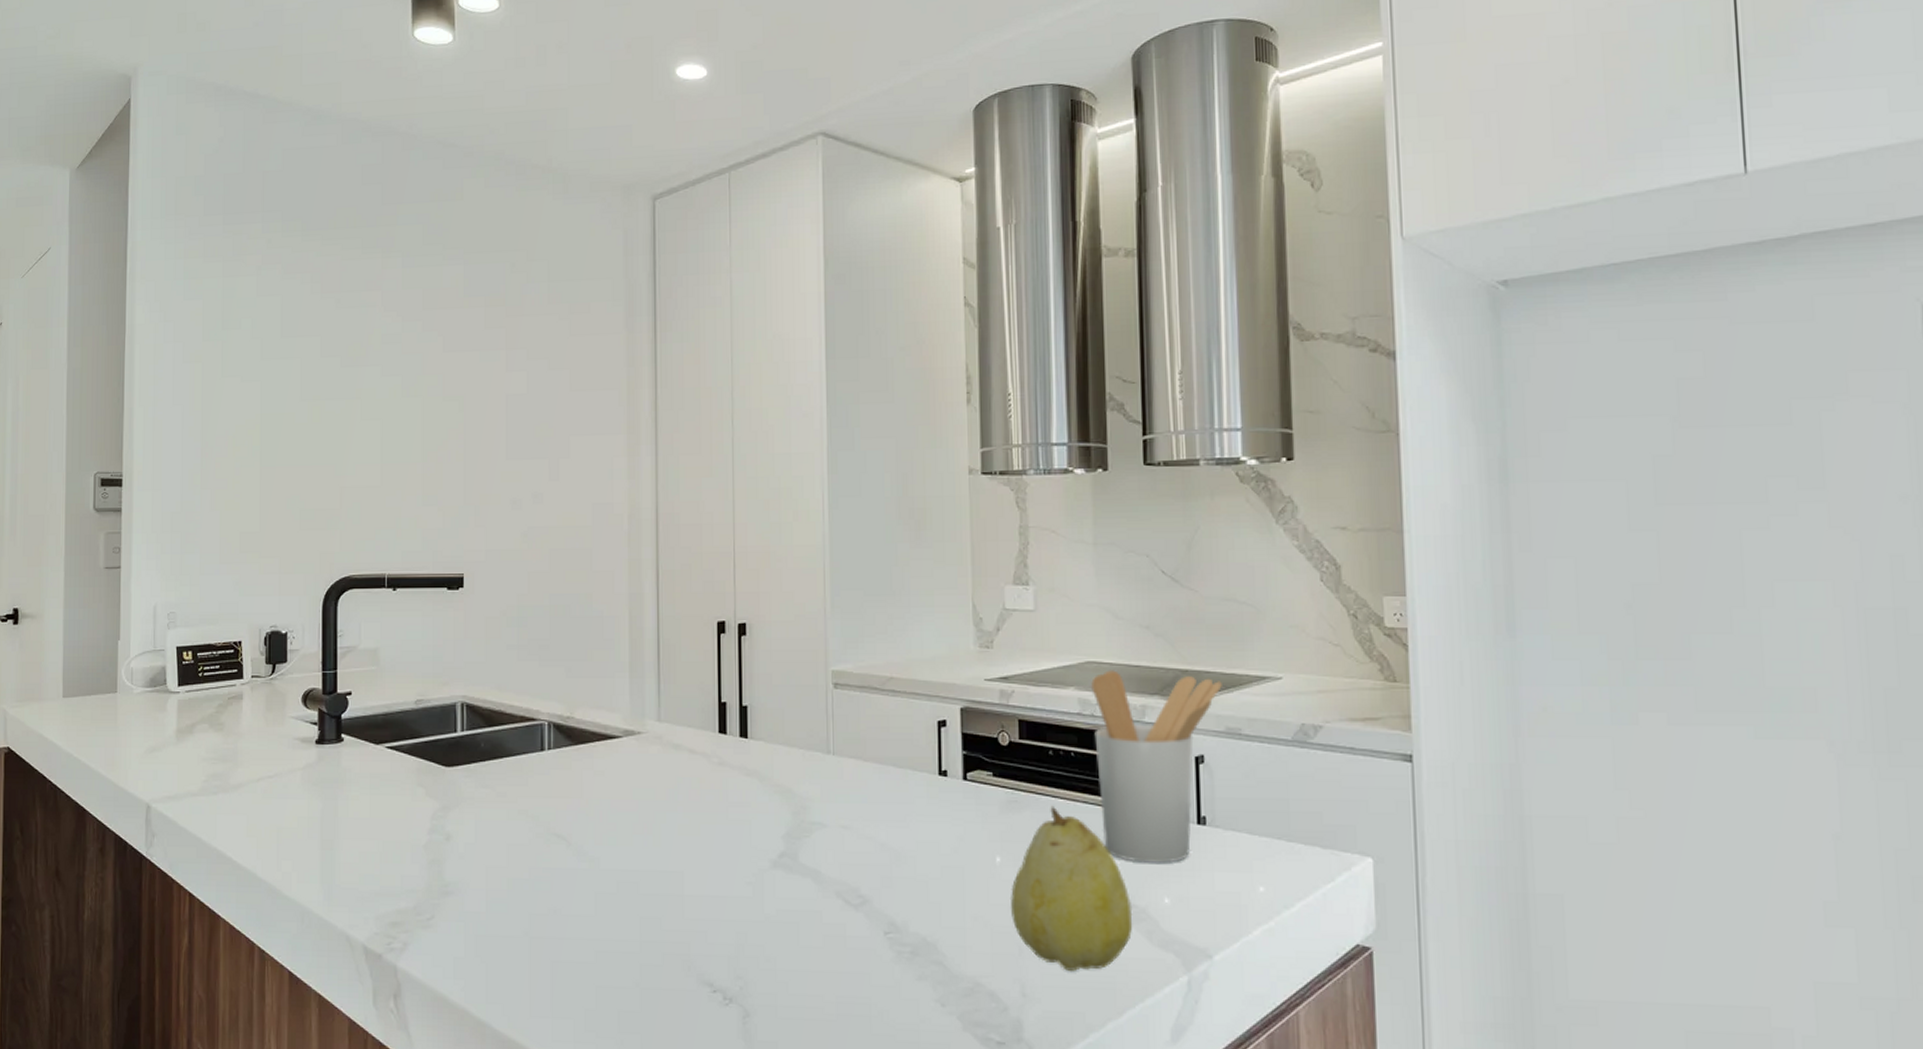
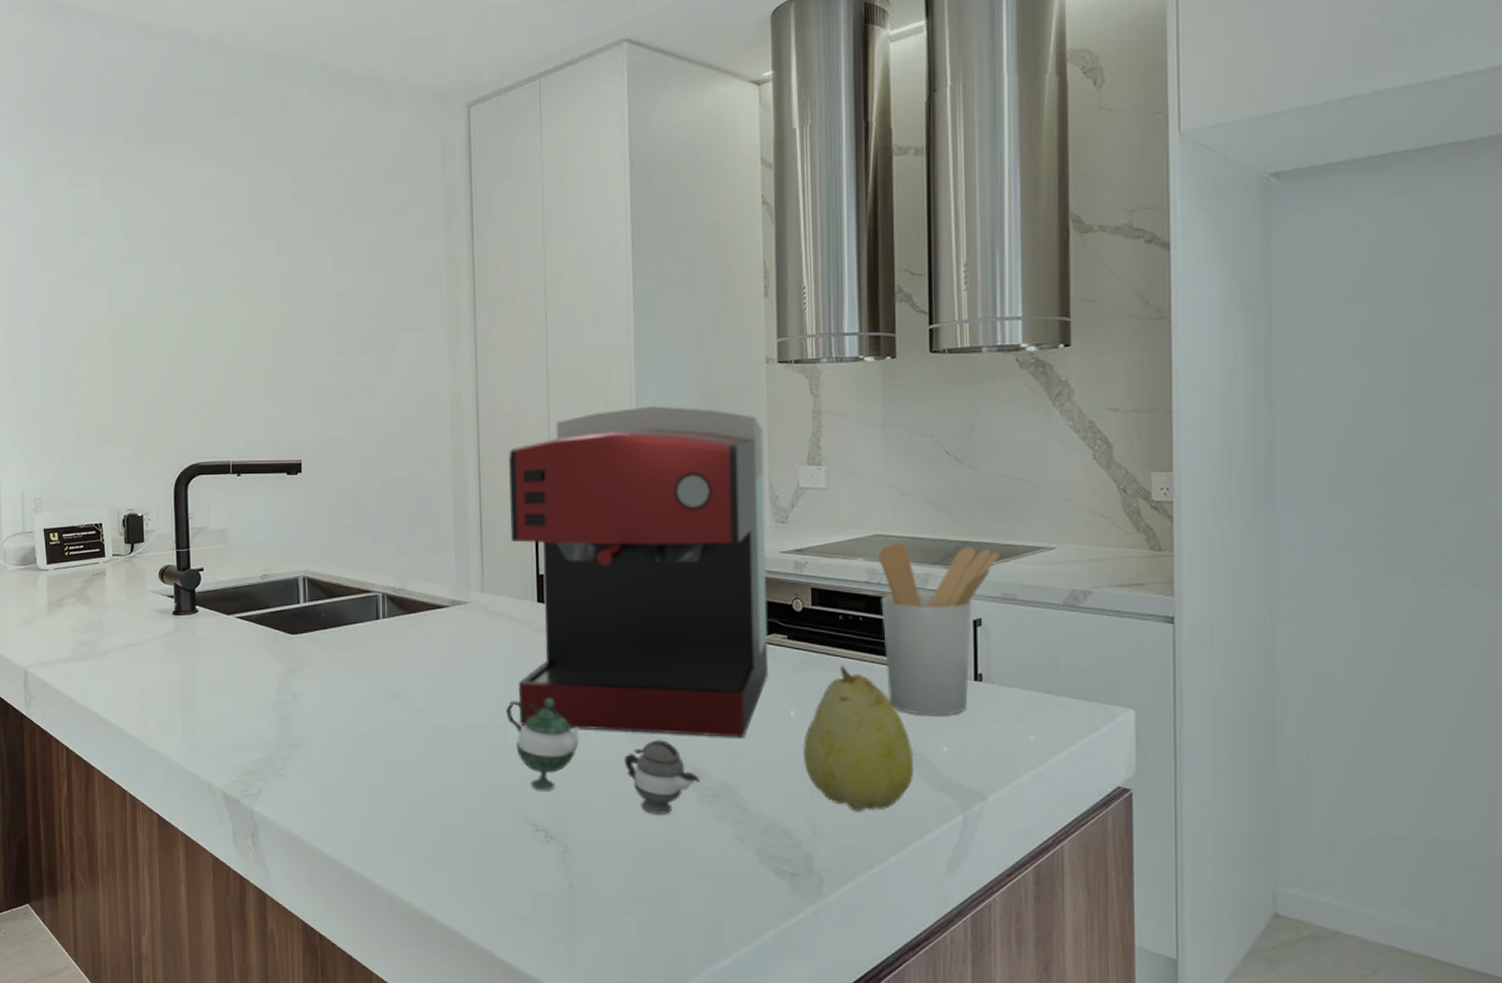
teapot: none [682,840,897,974] -> present [506,697,700,814]
coffee maker: none [689,519,972,887] -> present [508,406,769,738]

